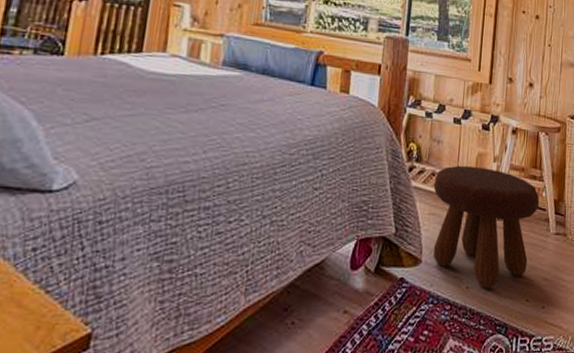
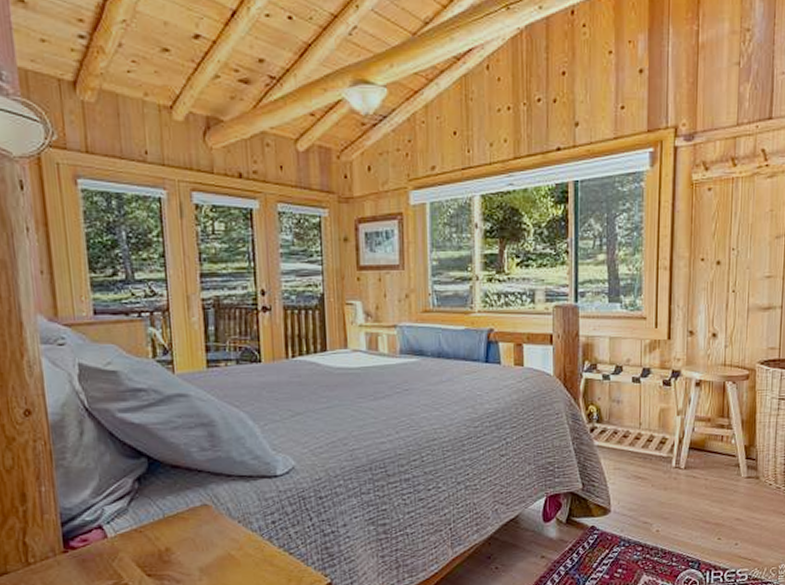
footstool: present [433,165,540,289] -> none [616,421,729,531]

